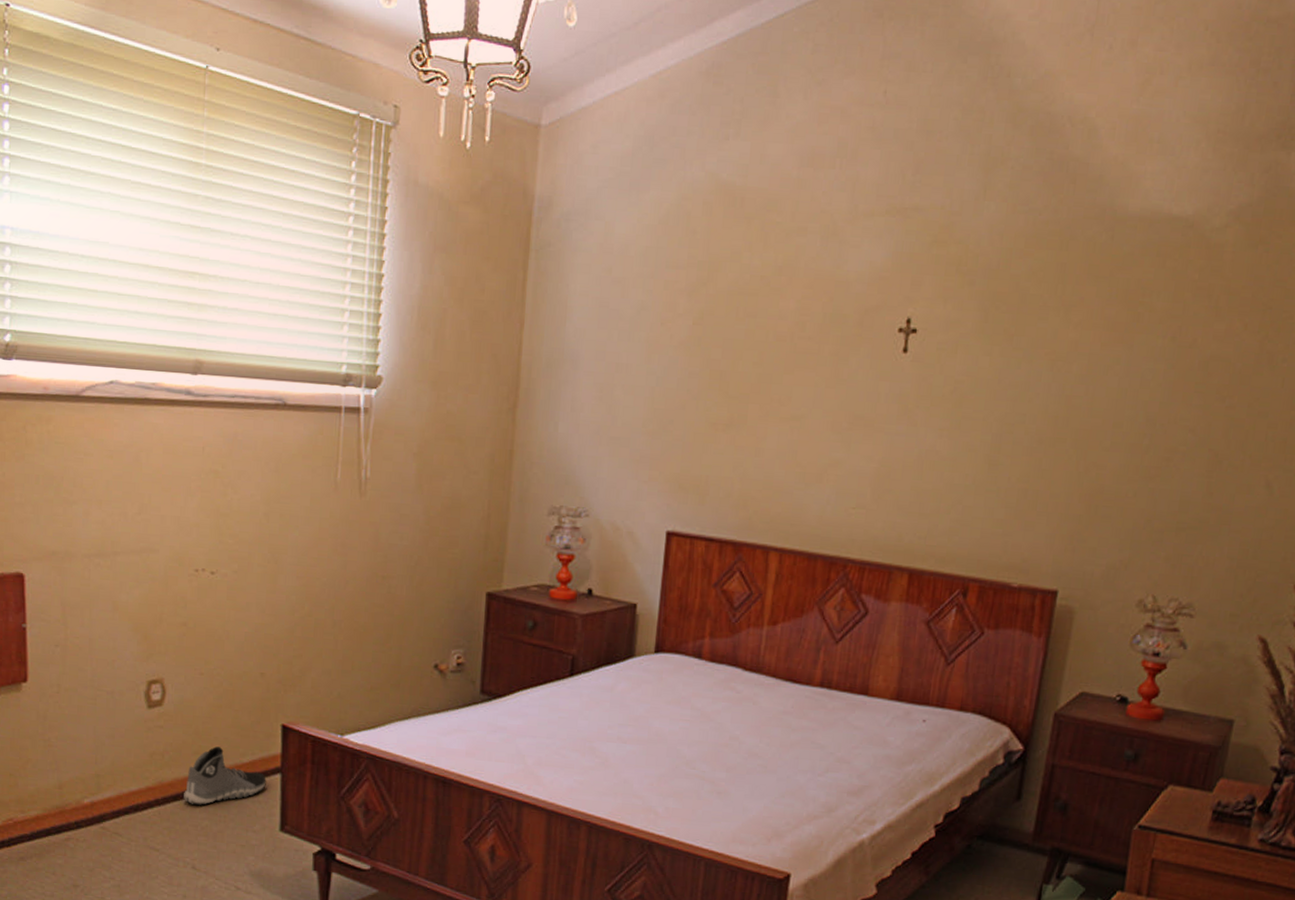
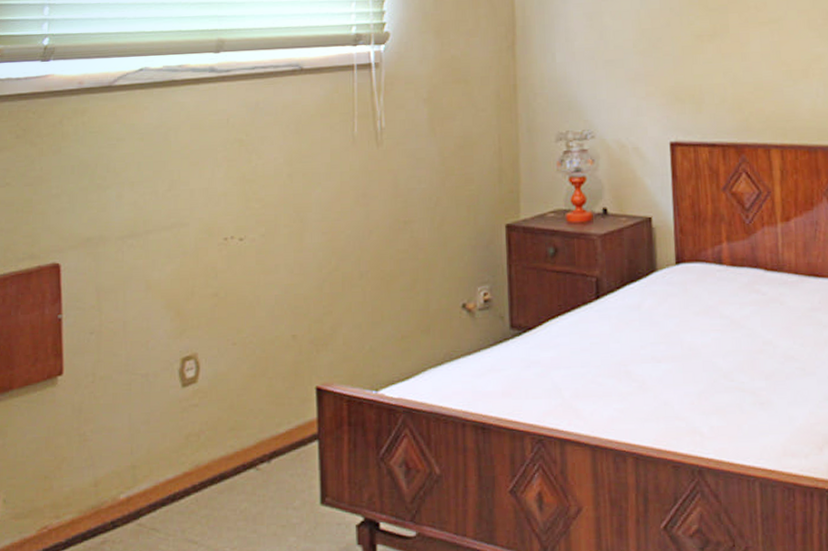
sneaker: present [184,746,266,806] -> none [221,419,304,487]

